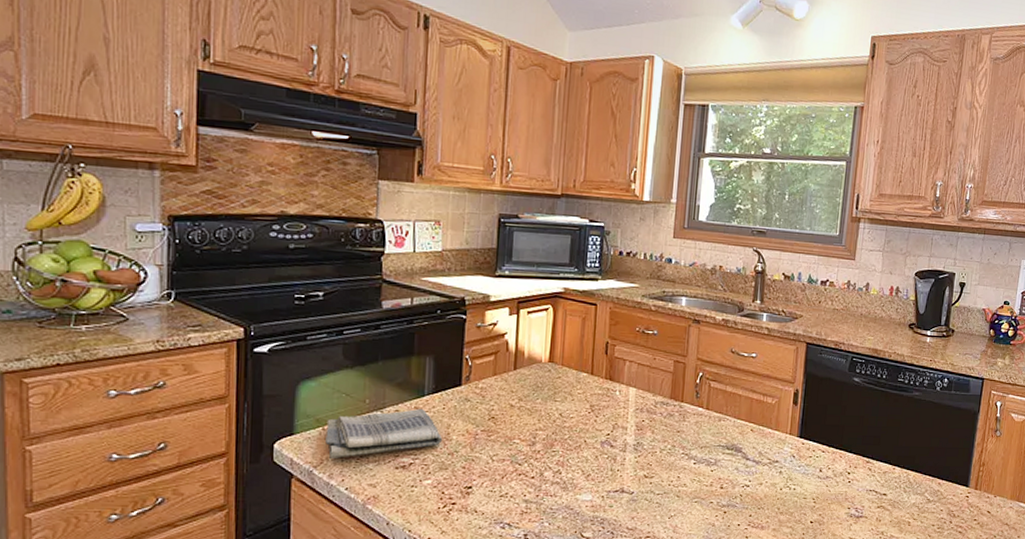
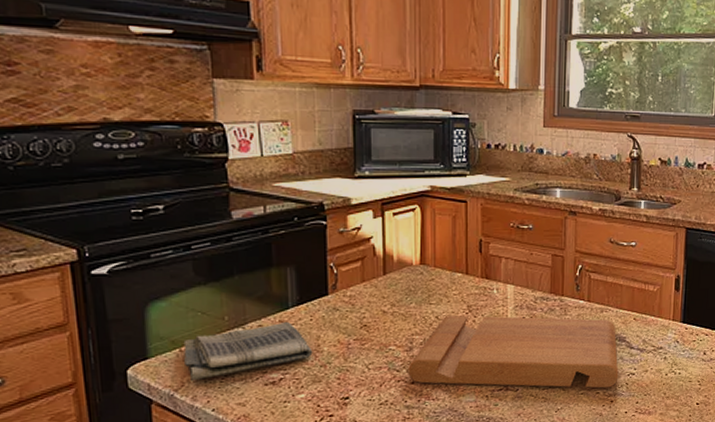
cutting board: none [529,414,734,498] -> present [408,315,619,389]

